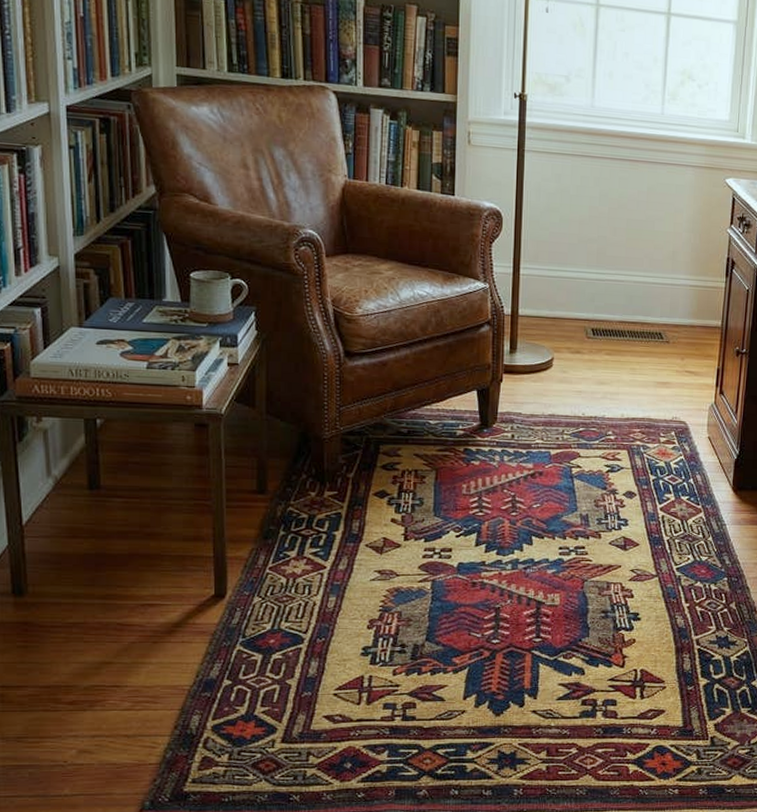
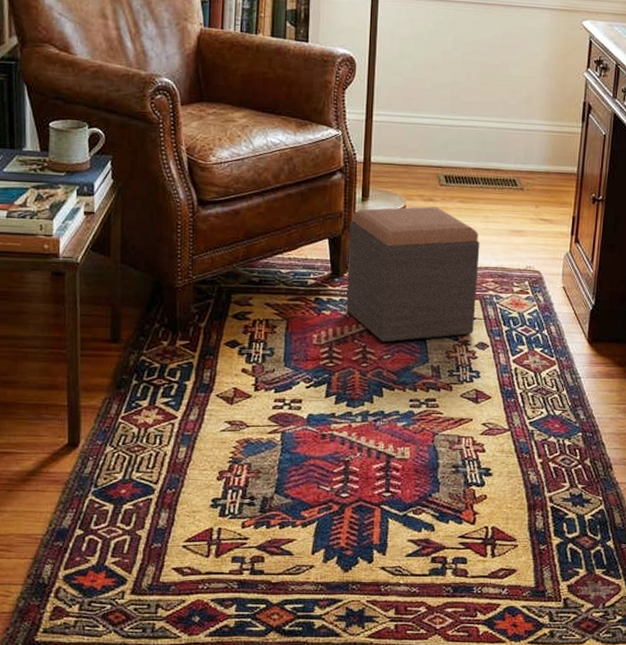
footstool: none [495,358,627,492] -> present [346,206,480,342]

